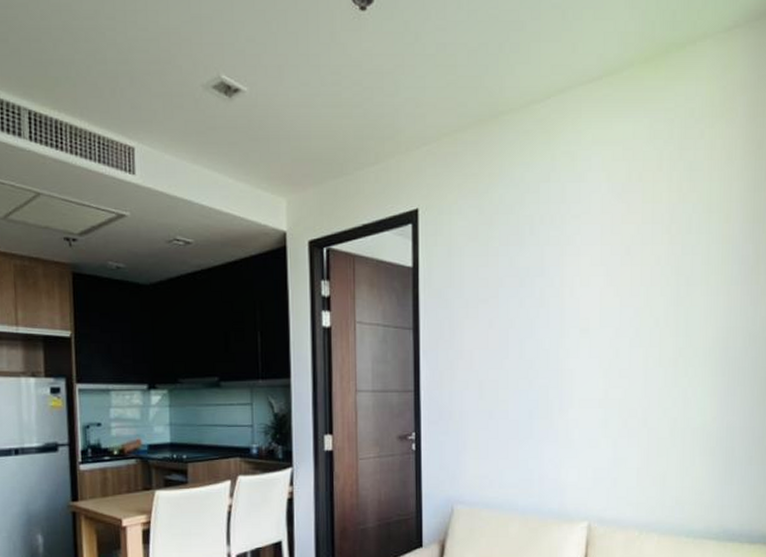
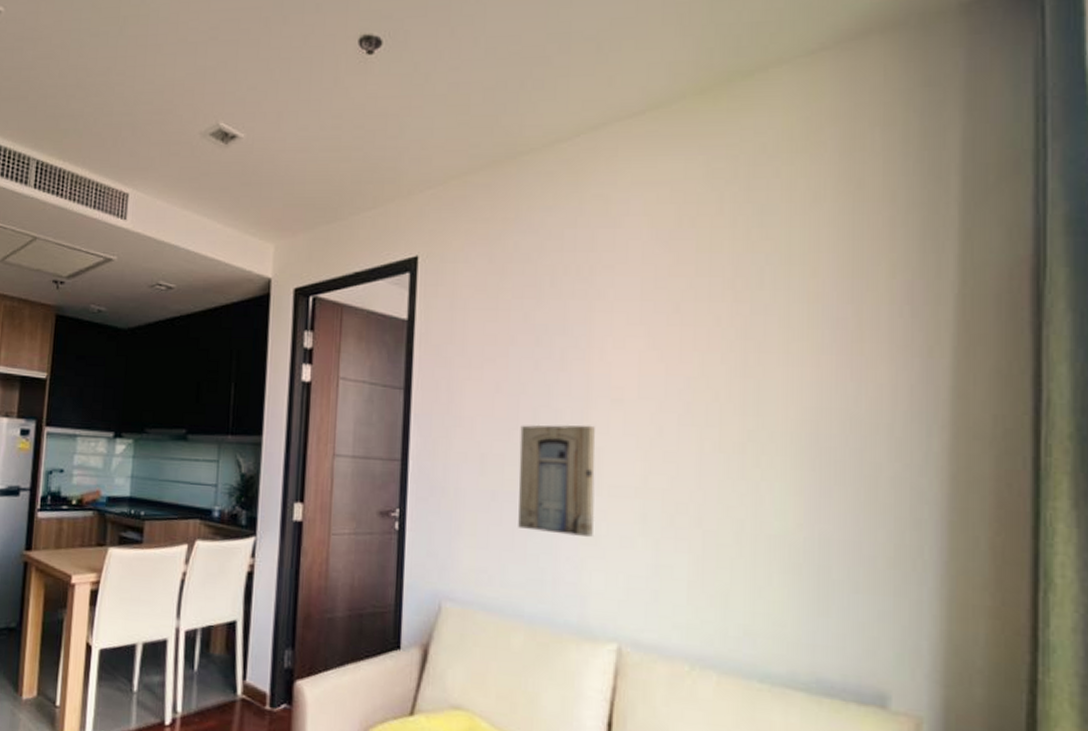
wall art: none [510,351,569,443] -> present [518,424,596,538]

